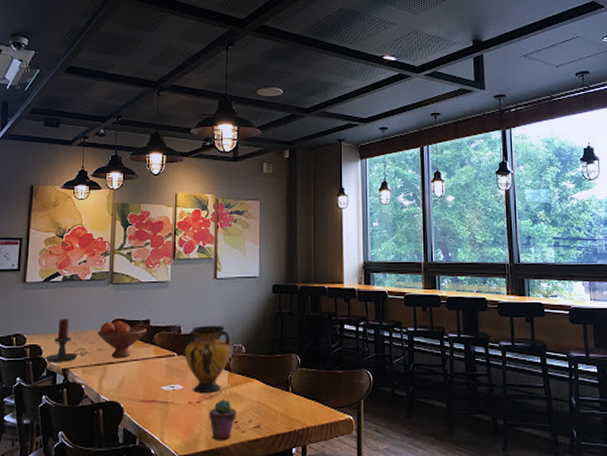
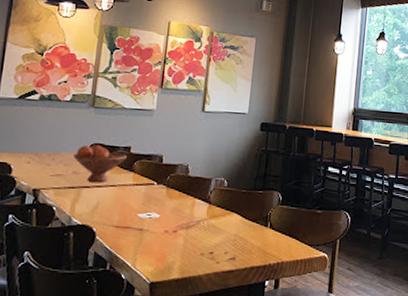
candle holder: present [45,318,87,362] -> none [15,138,61,182]
vase: present [184,325,231,393] -> none [164,157,213,223]
potted succulent: present [208,399,237,441] -> none [184,230,213,270]

